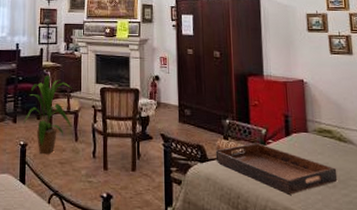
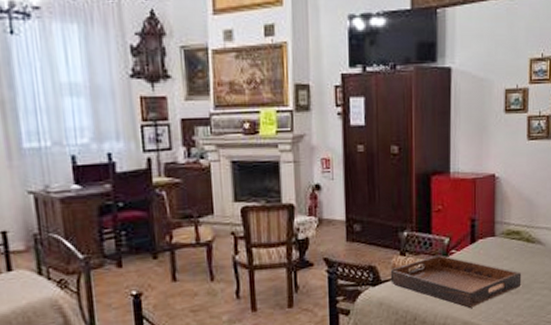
house plant: present [22,76,73,155] -> none [131,197,206,304]

